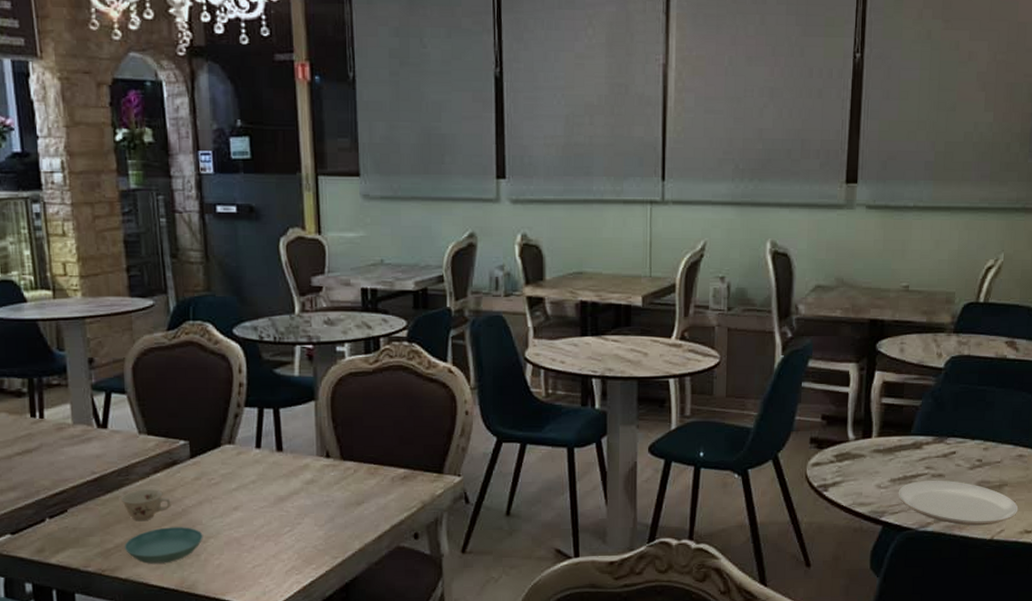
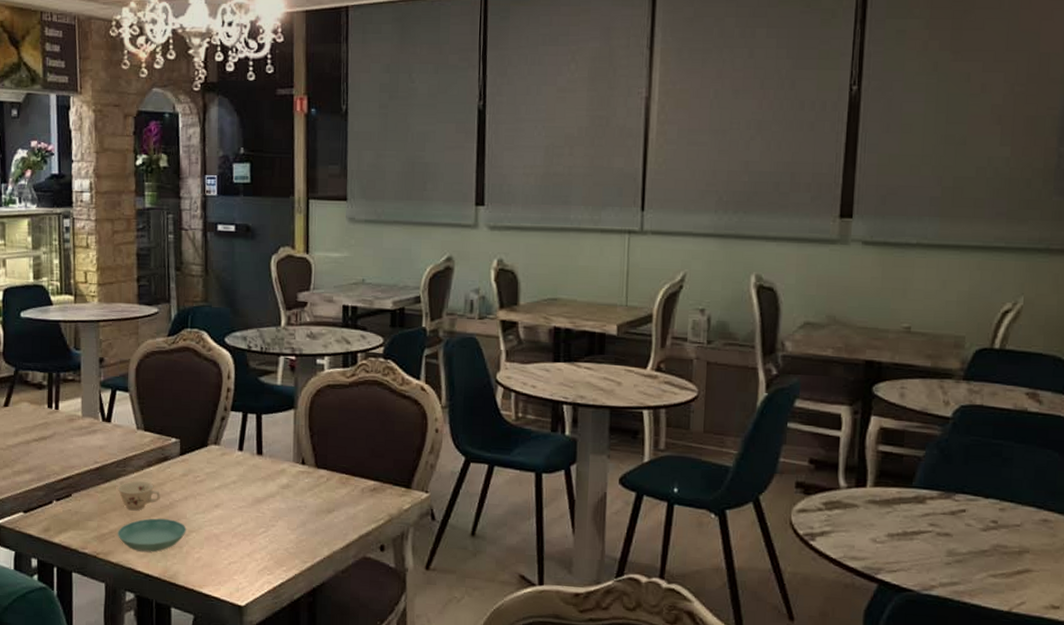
plate: present [898,480,1019,526] -> none [896,538,1043,595]

